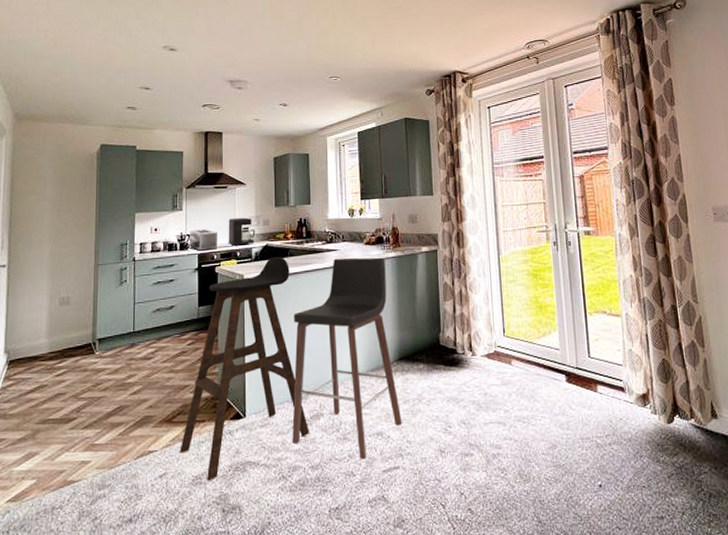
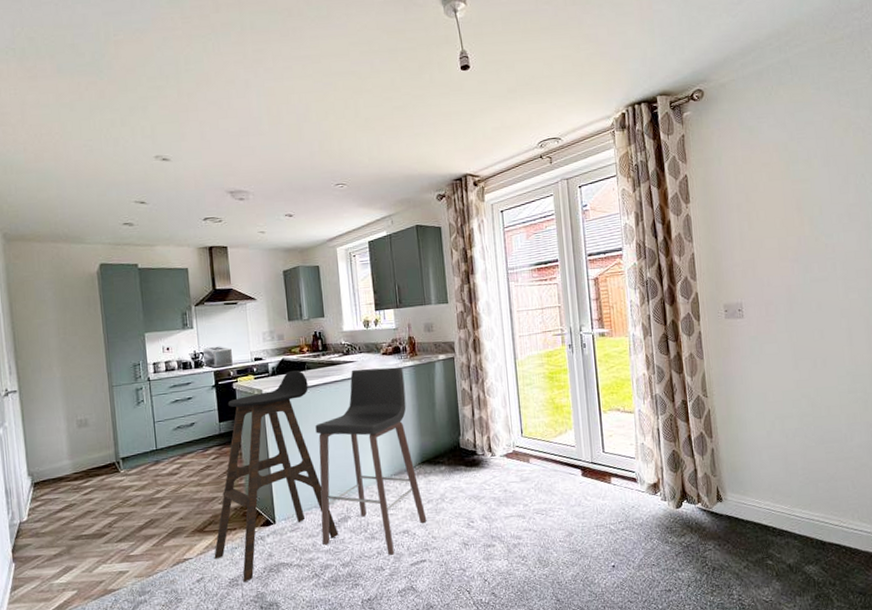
coffee maker: present [228,217,256,246] -> none [241,333,271,362]

